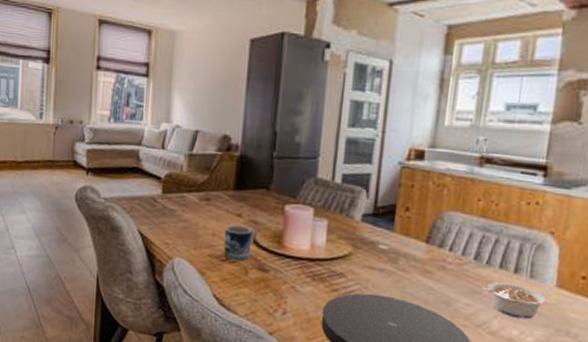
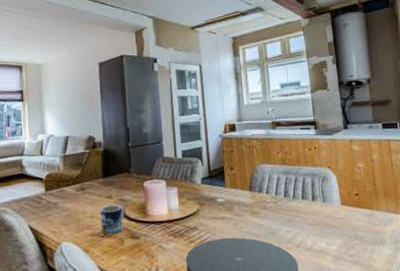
legume: present [481,282,547,320] -> none [293,209,338,234]

